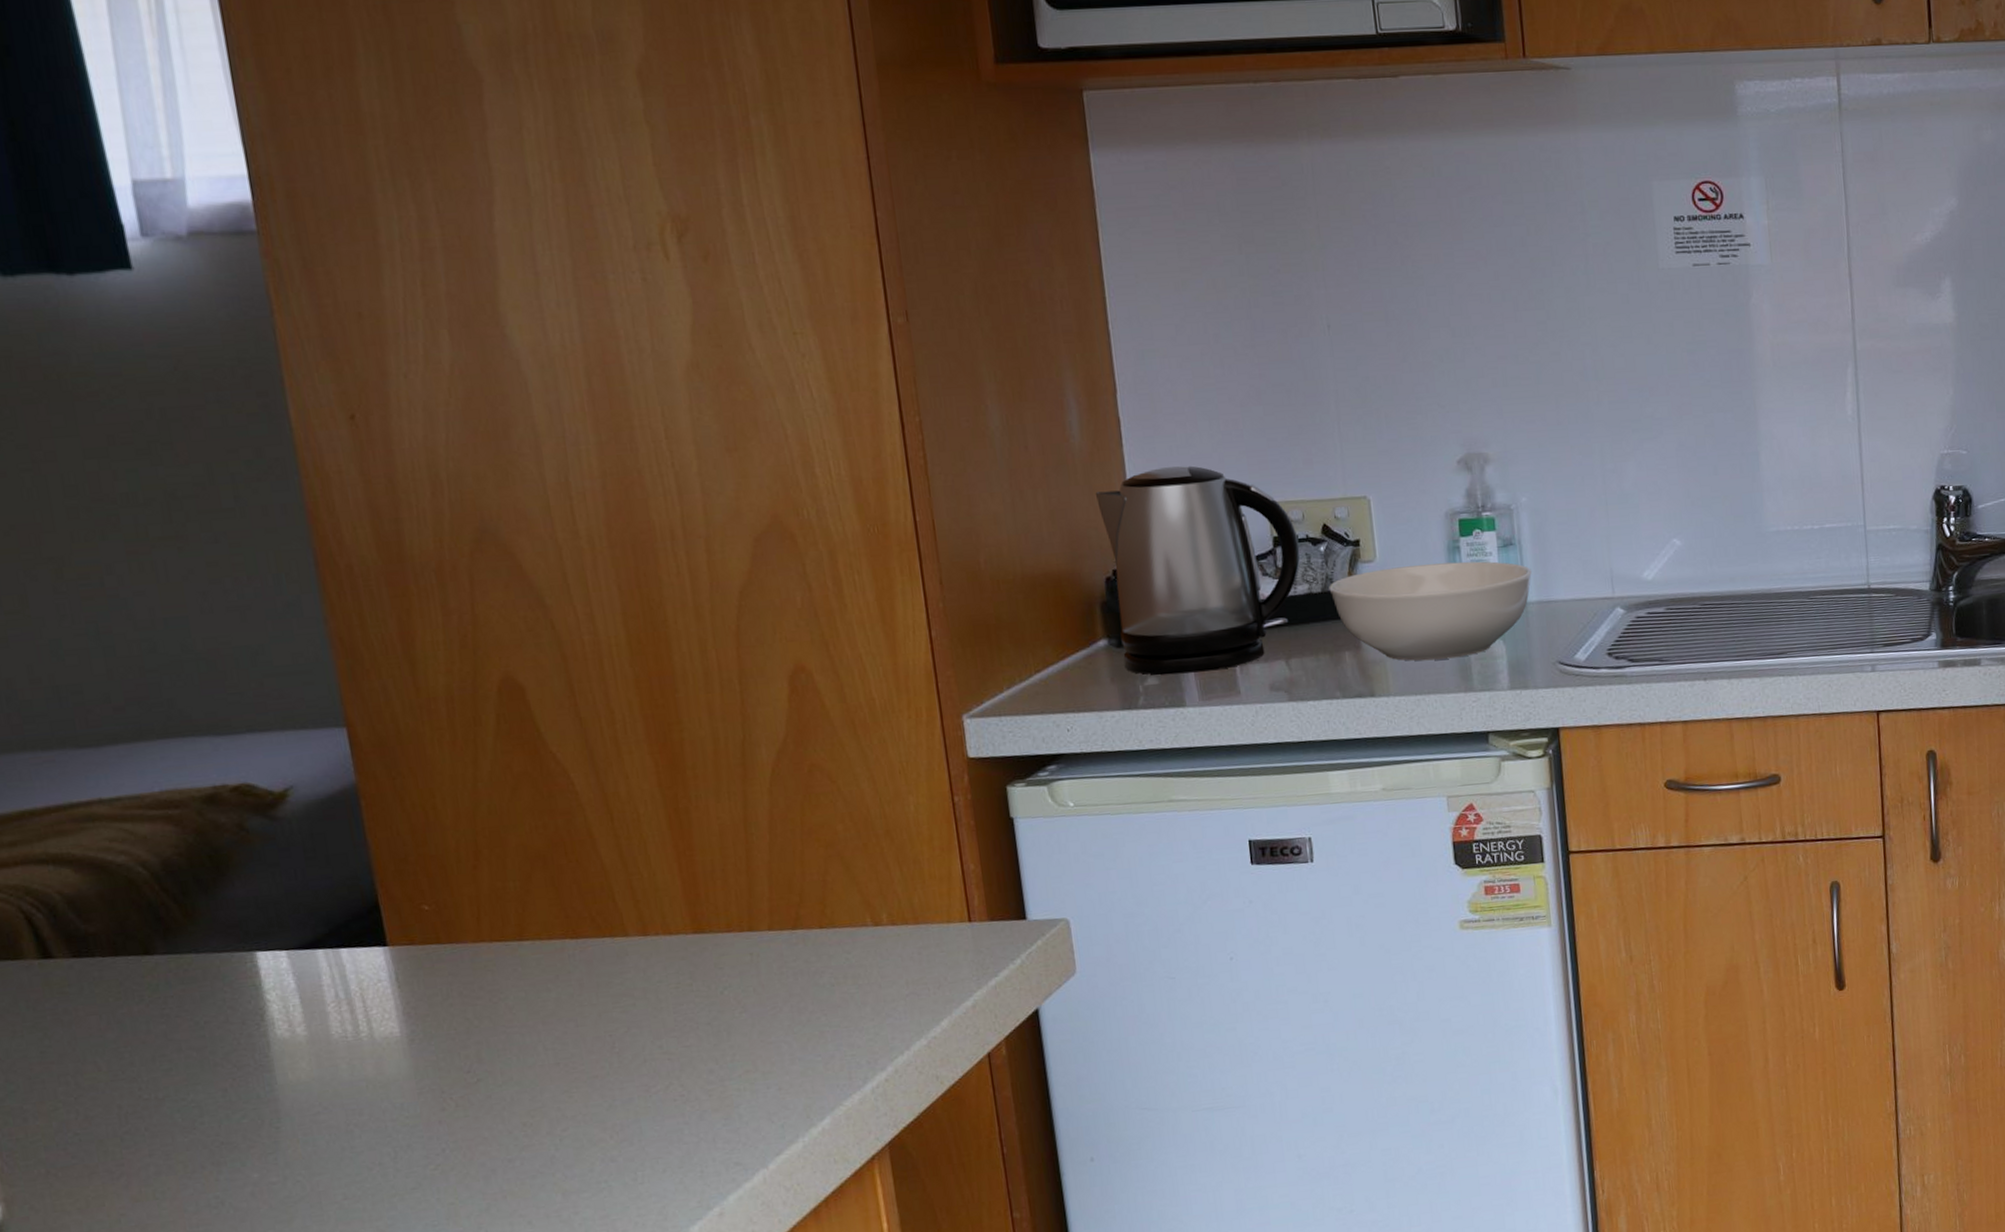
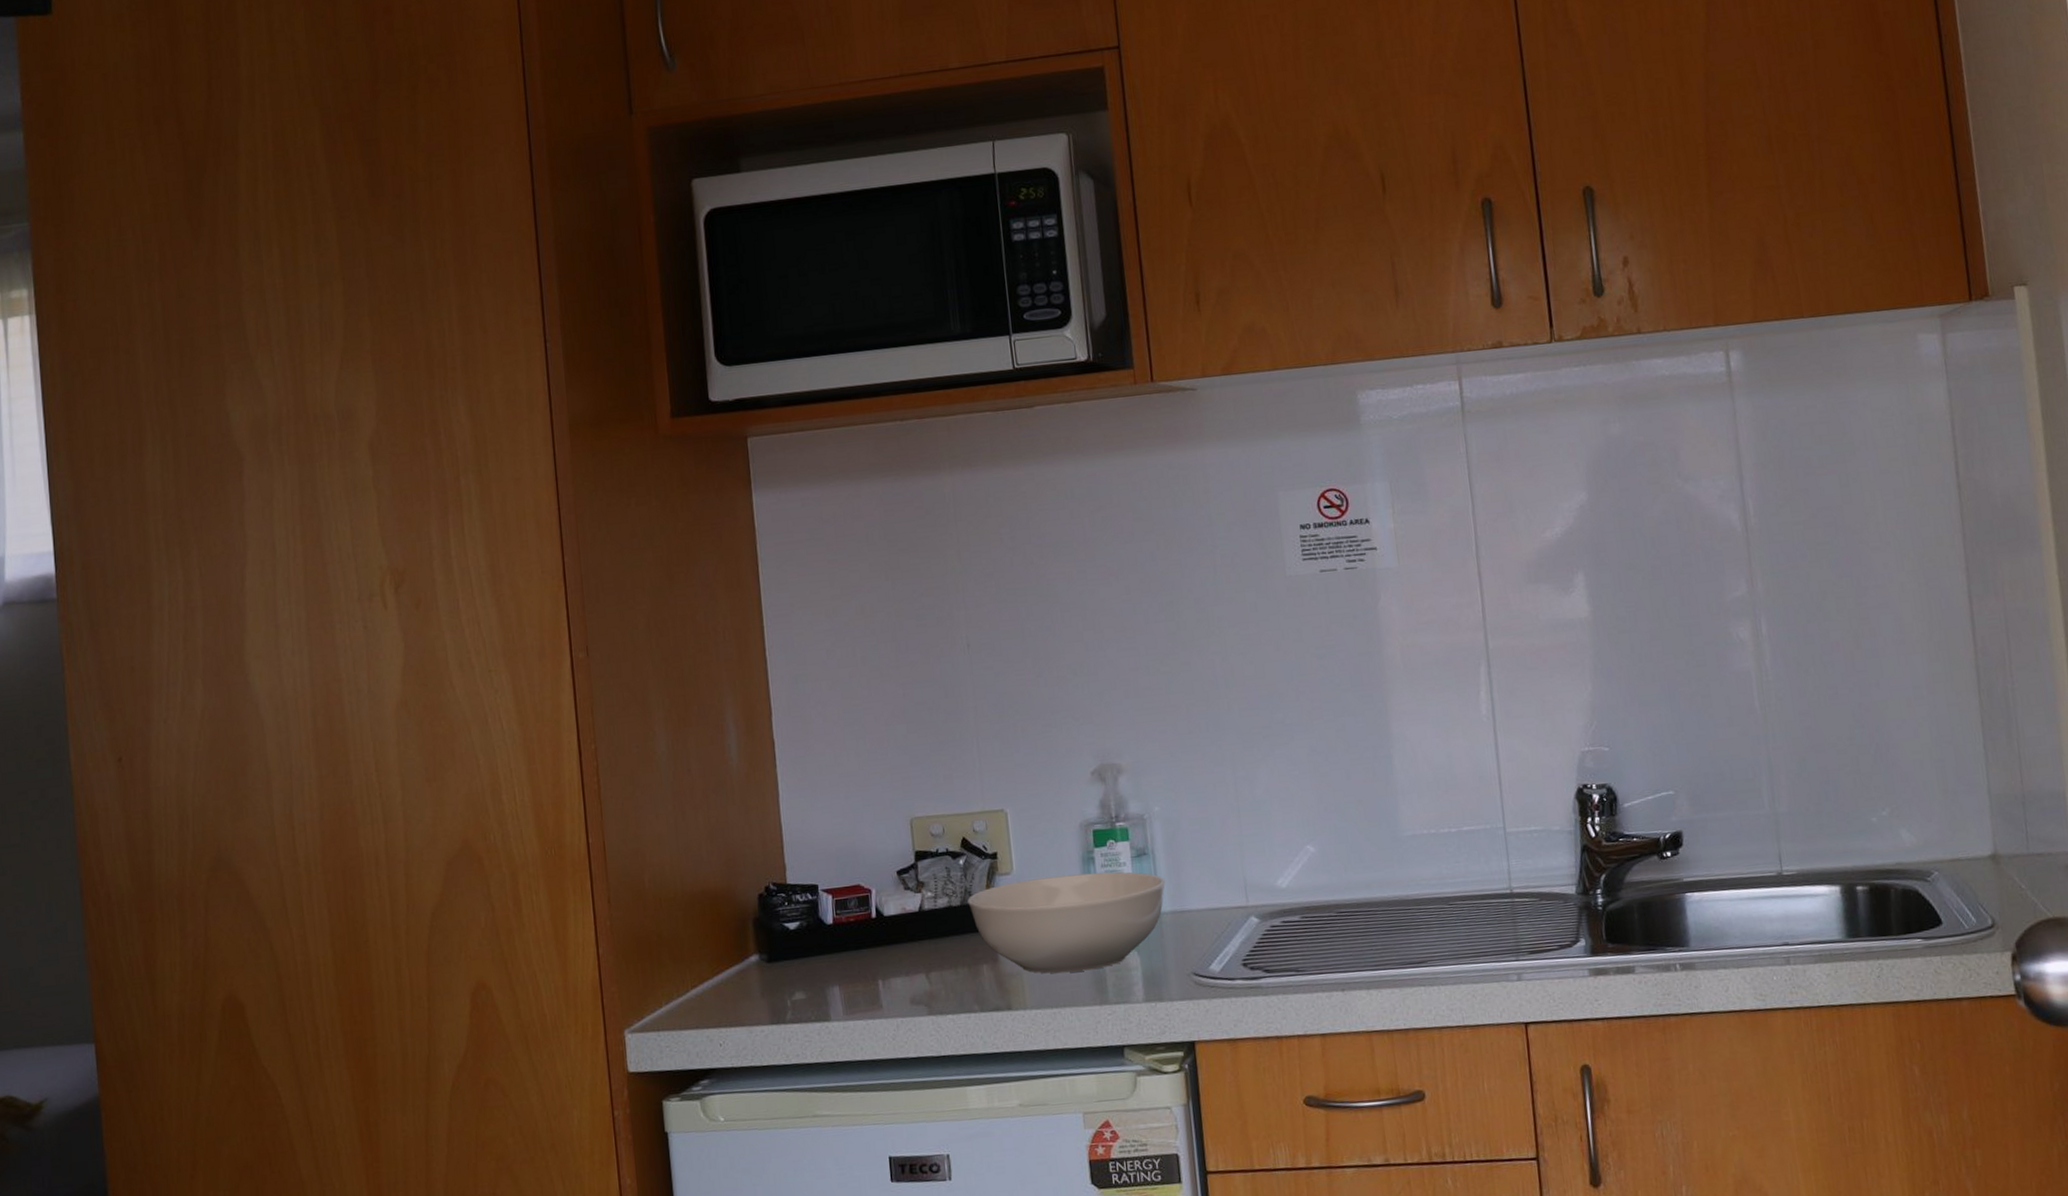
kettle: present [1095,465,1301,675] -> none [750,783,941,990]

